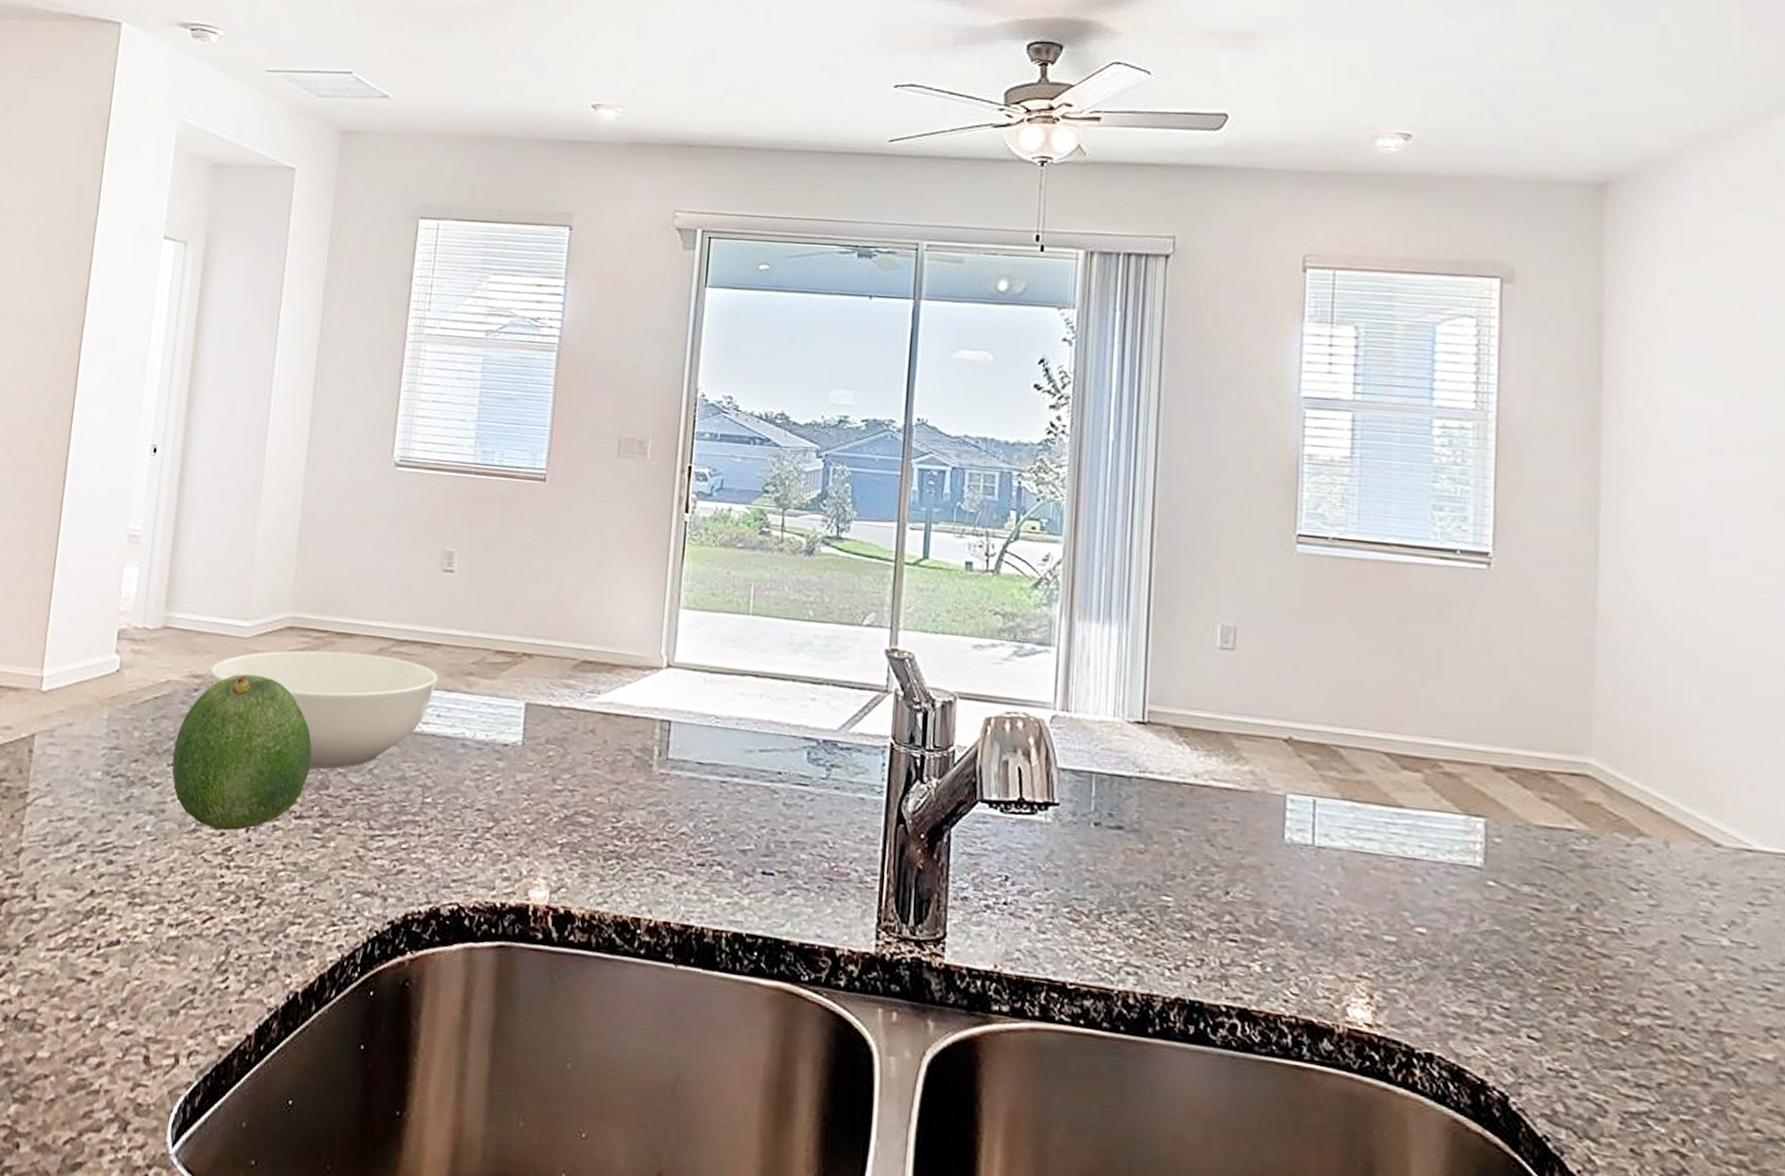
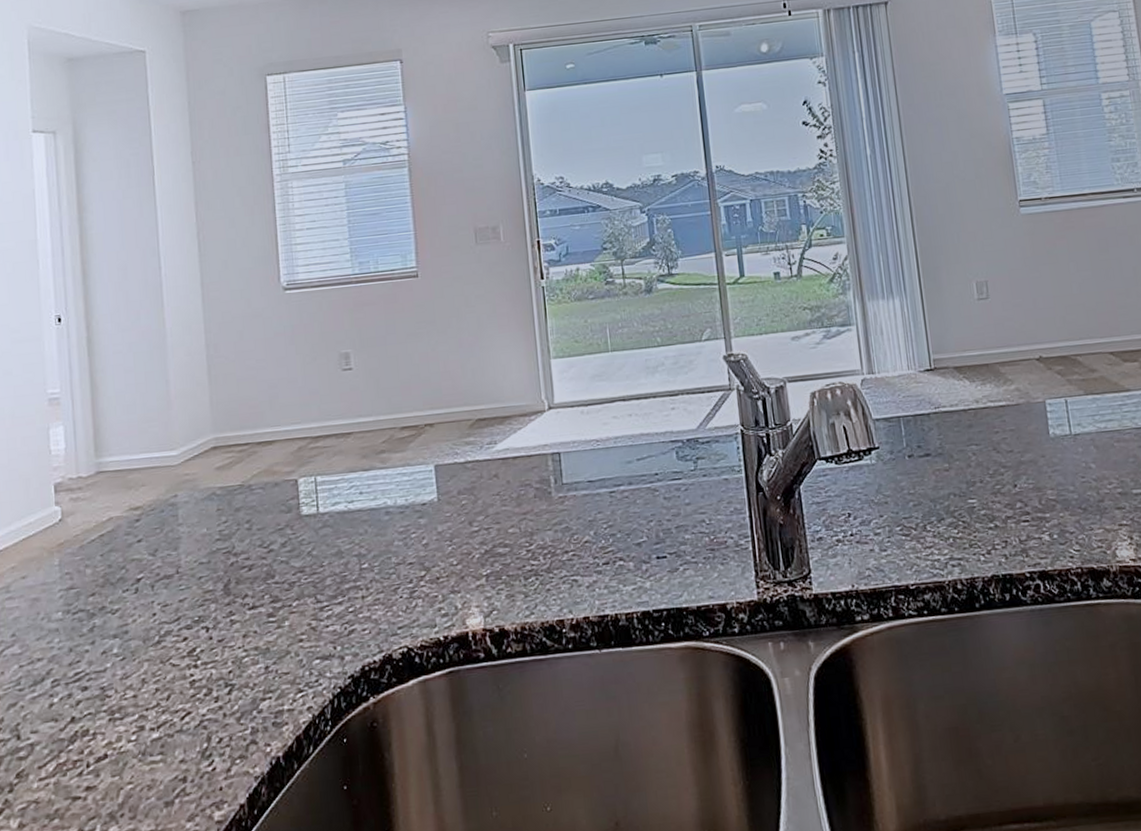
fruit: present [172,673,312,831] -> none [126,494,255,637]
bowl: present [210,650,439,770] -> none [148,452,356,565]

